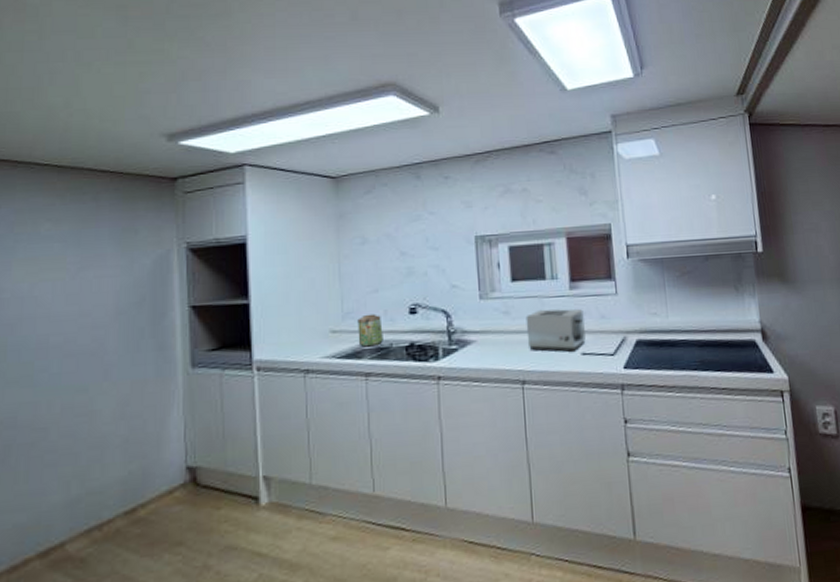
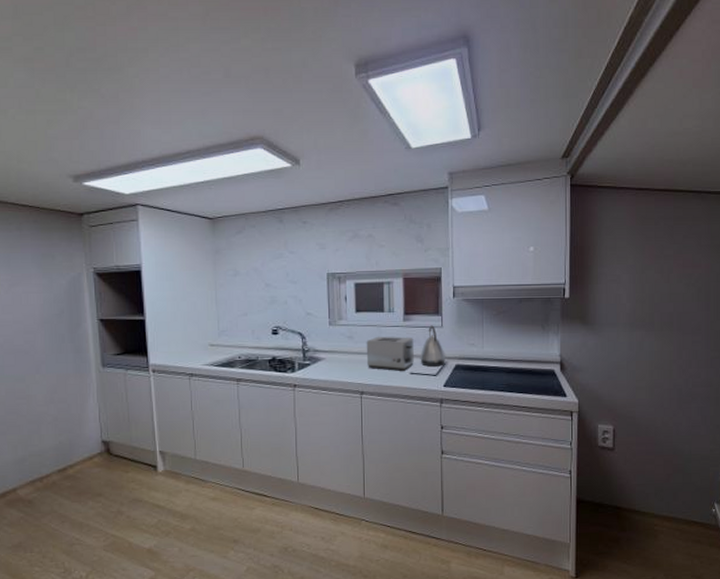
canister: present [357,313,383,347] -> none [231,332,251,359]
kettle: none [592,292,625,345] -> present [420,325,447,368]

